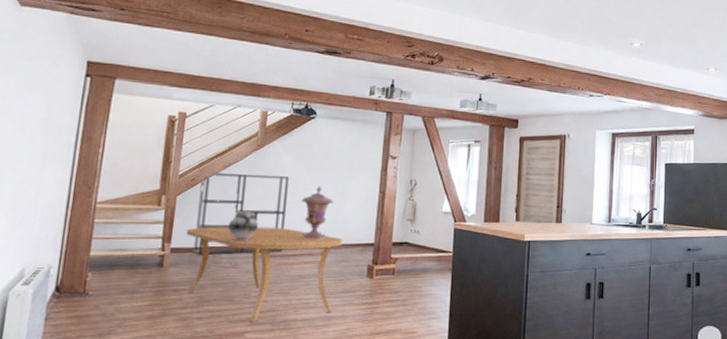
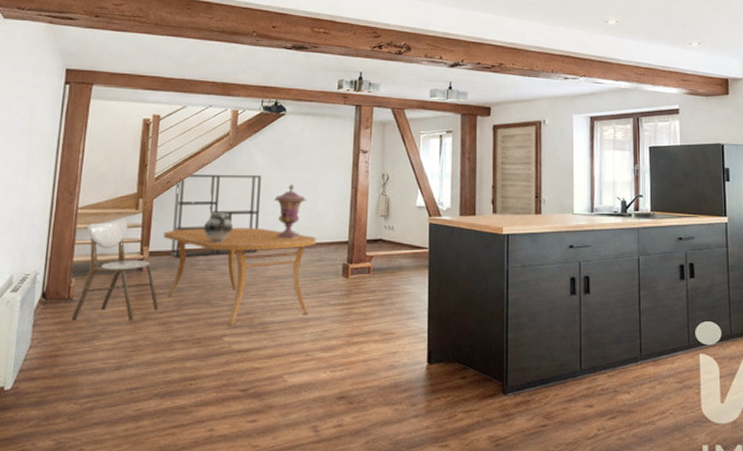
dining chair: none [86,213,179,316] -> present [71,217,159,321]

